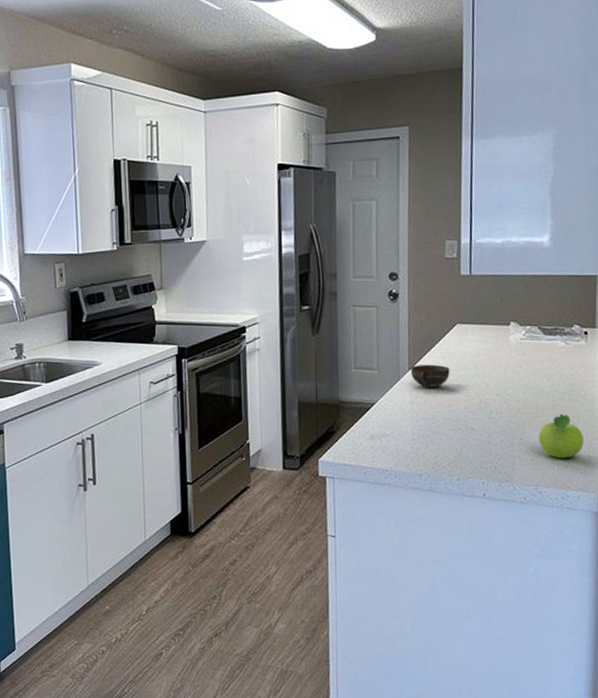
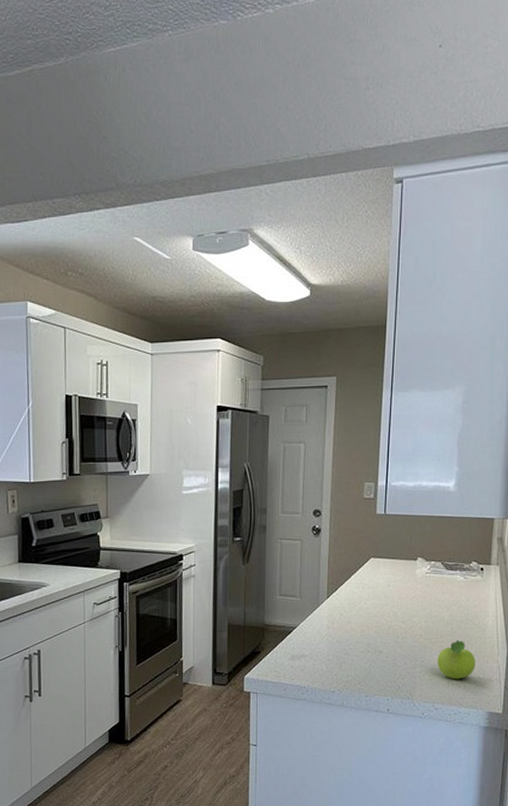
cup: present [410,364,450,389] -> none [328,593,363,615]

